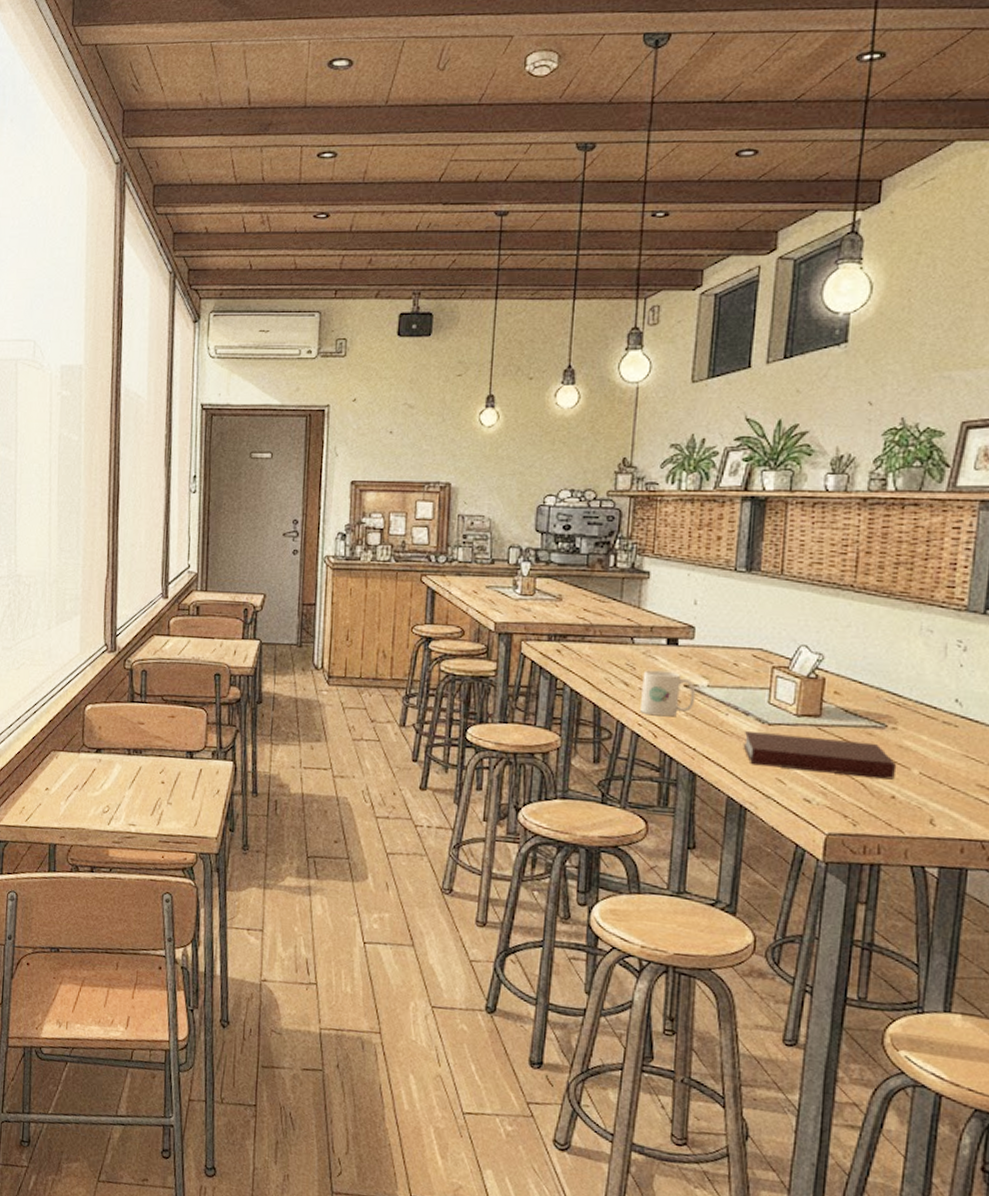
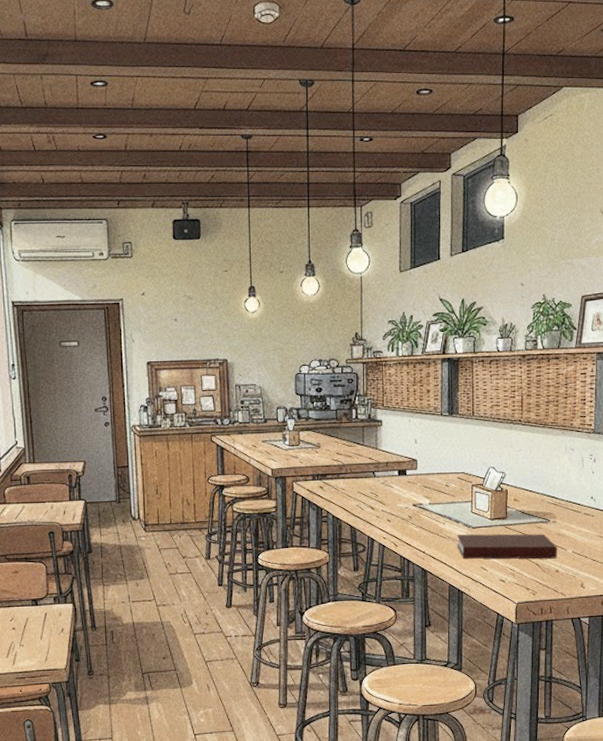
mug: present [640,670,696,717] -> none [383,495,422,530]

